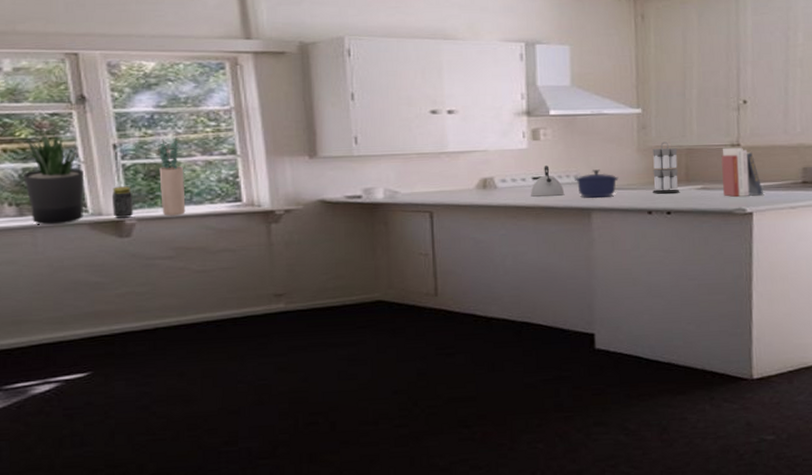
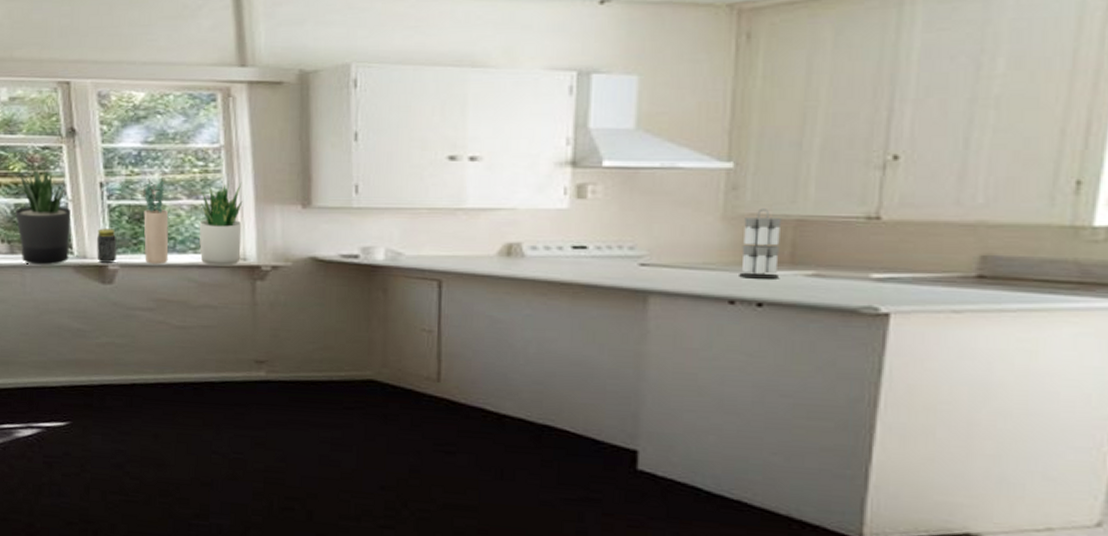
planter: none [214,138,255,214] -> present [199,180,243,266]
kettle: present [531,166,565,197] -> none [568,232,614,272]
cooking pot: present [573,169,619,199] -> none [628,241,691,279]
books: present [721,147,763,197] -> none [845,221,910,291]

